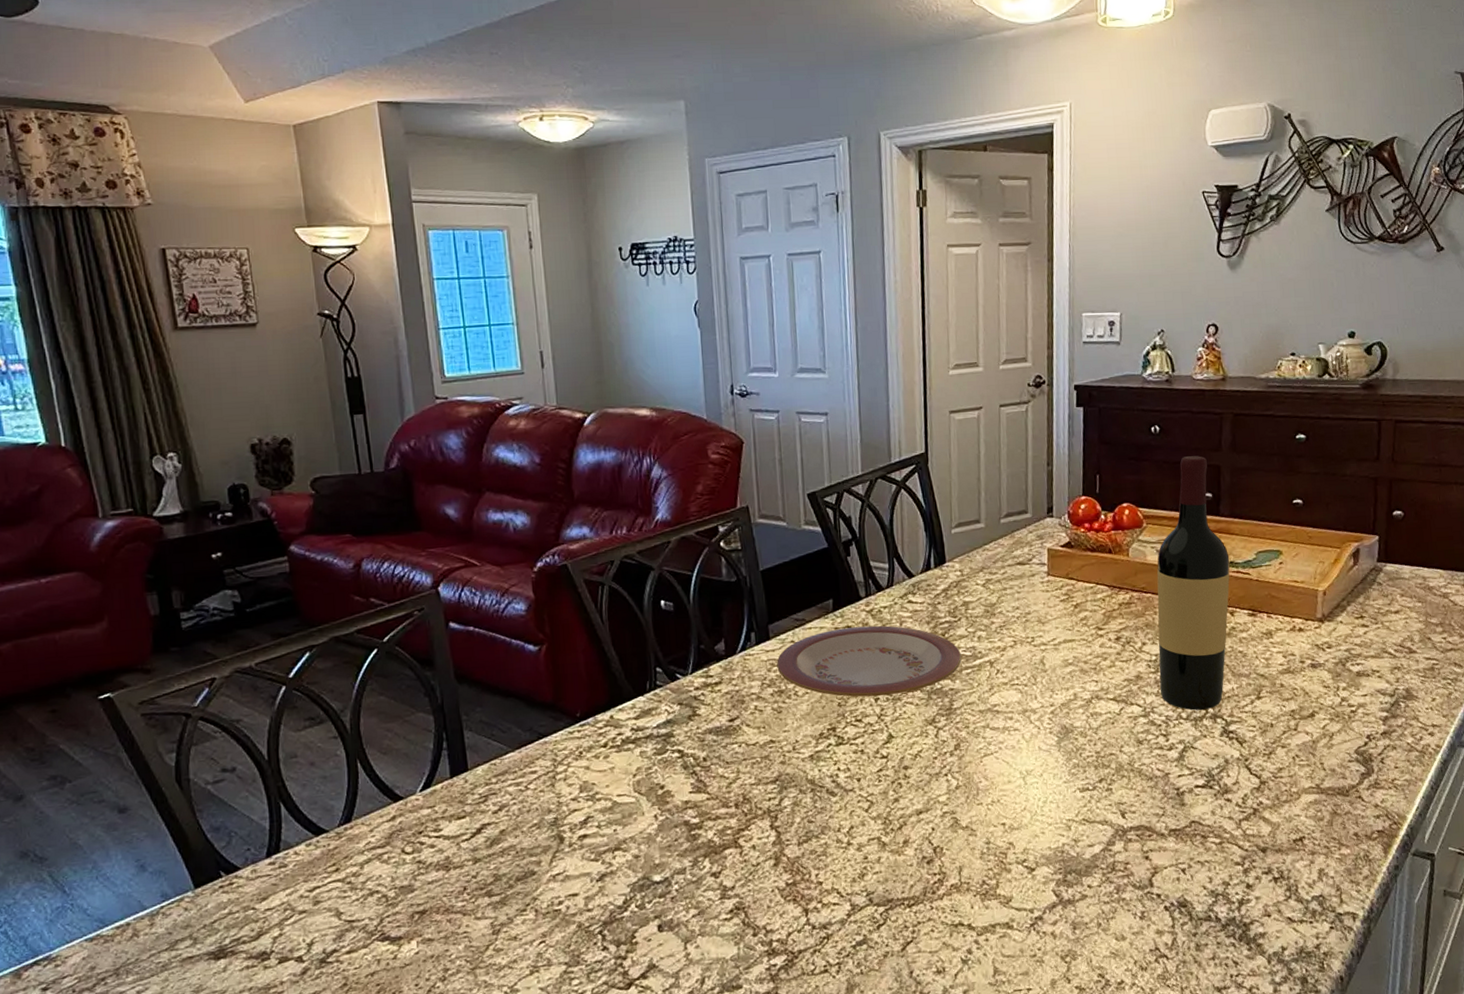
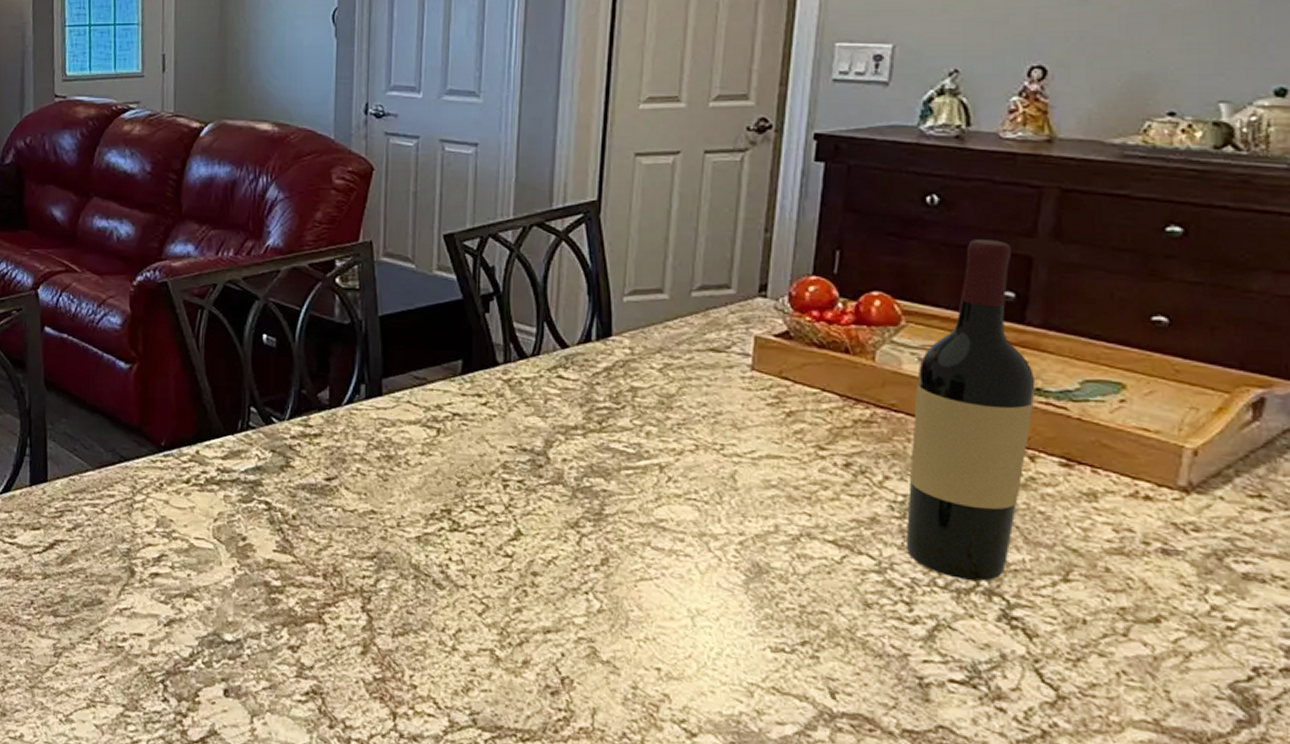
plate: present [776,625,962,697] -> none [387,395,621,485]

